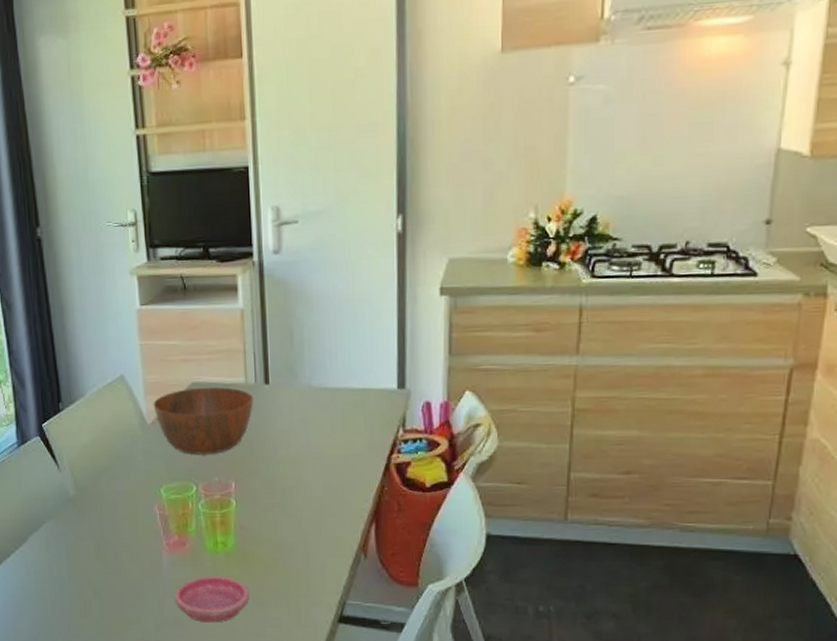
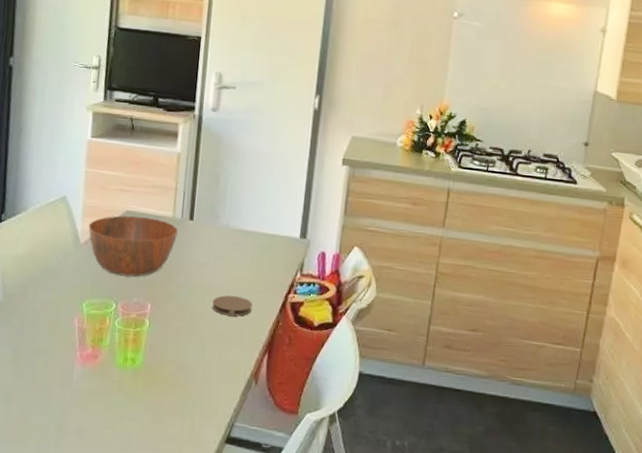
saucer: present [175,576,250,623] -> none [79,389,150,435]
coaster: none [303,463,351,486] -> present [212,295,253,317]

